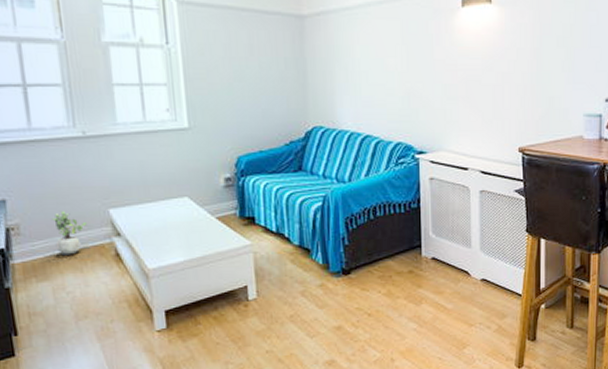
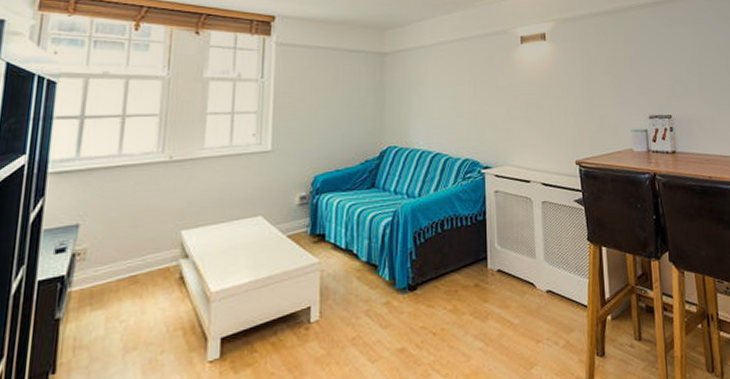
potted plant: present [52,210,87,256] -> none [119,233,156,281]

